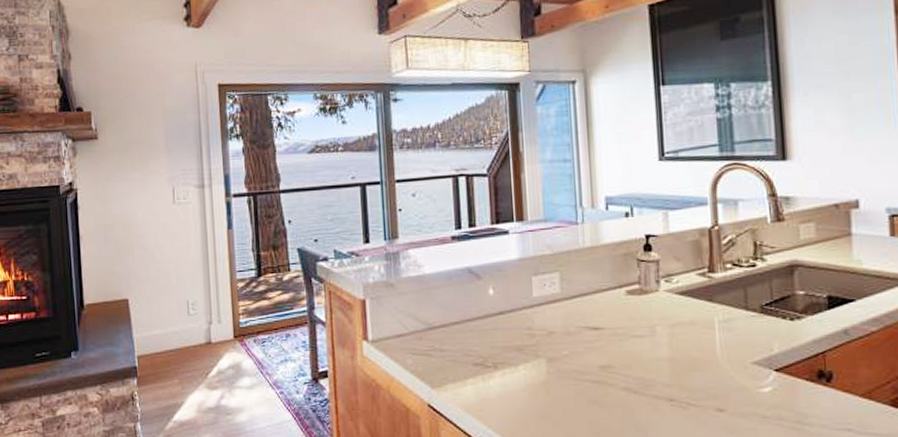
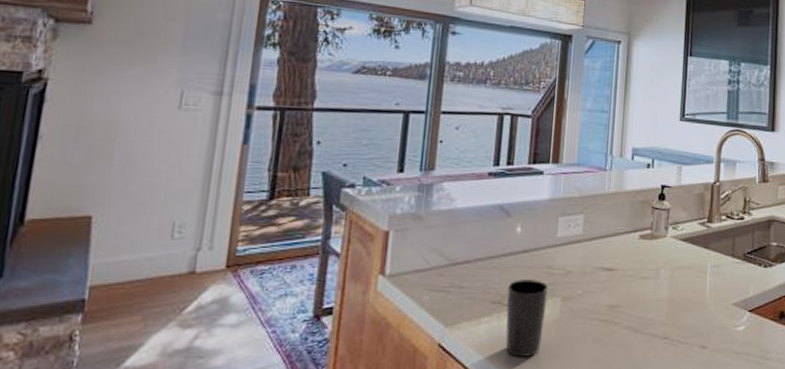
cup: none [487,341,532,417] -> present [505,279,548,357]

